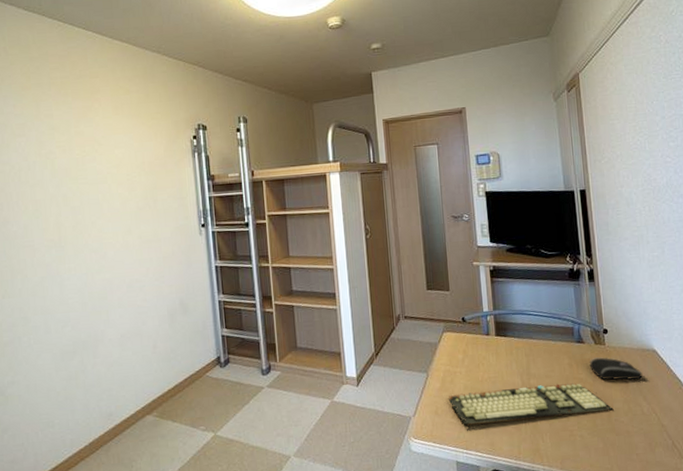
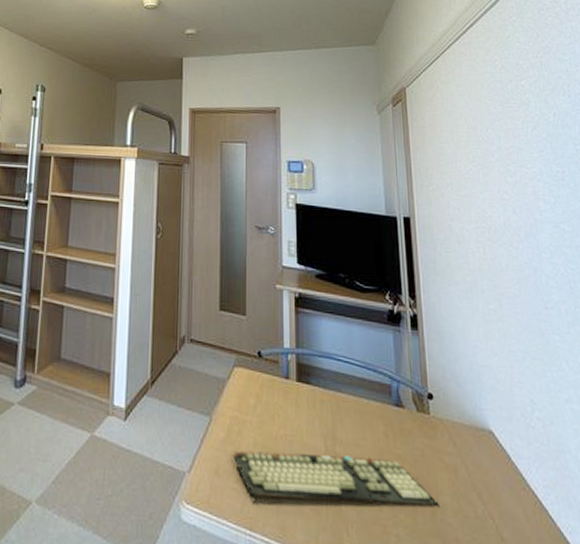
computer mouse: present [590,357,643,380] -> none [410,429,476,469]

